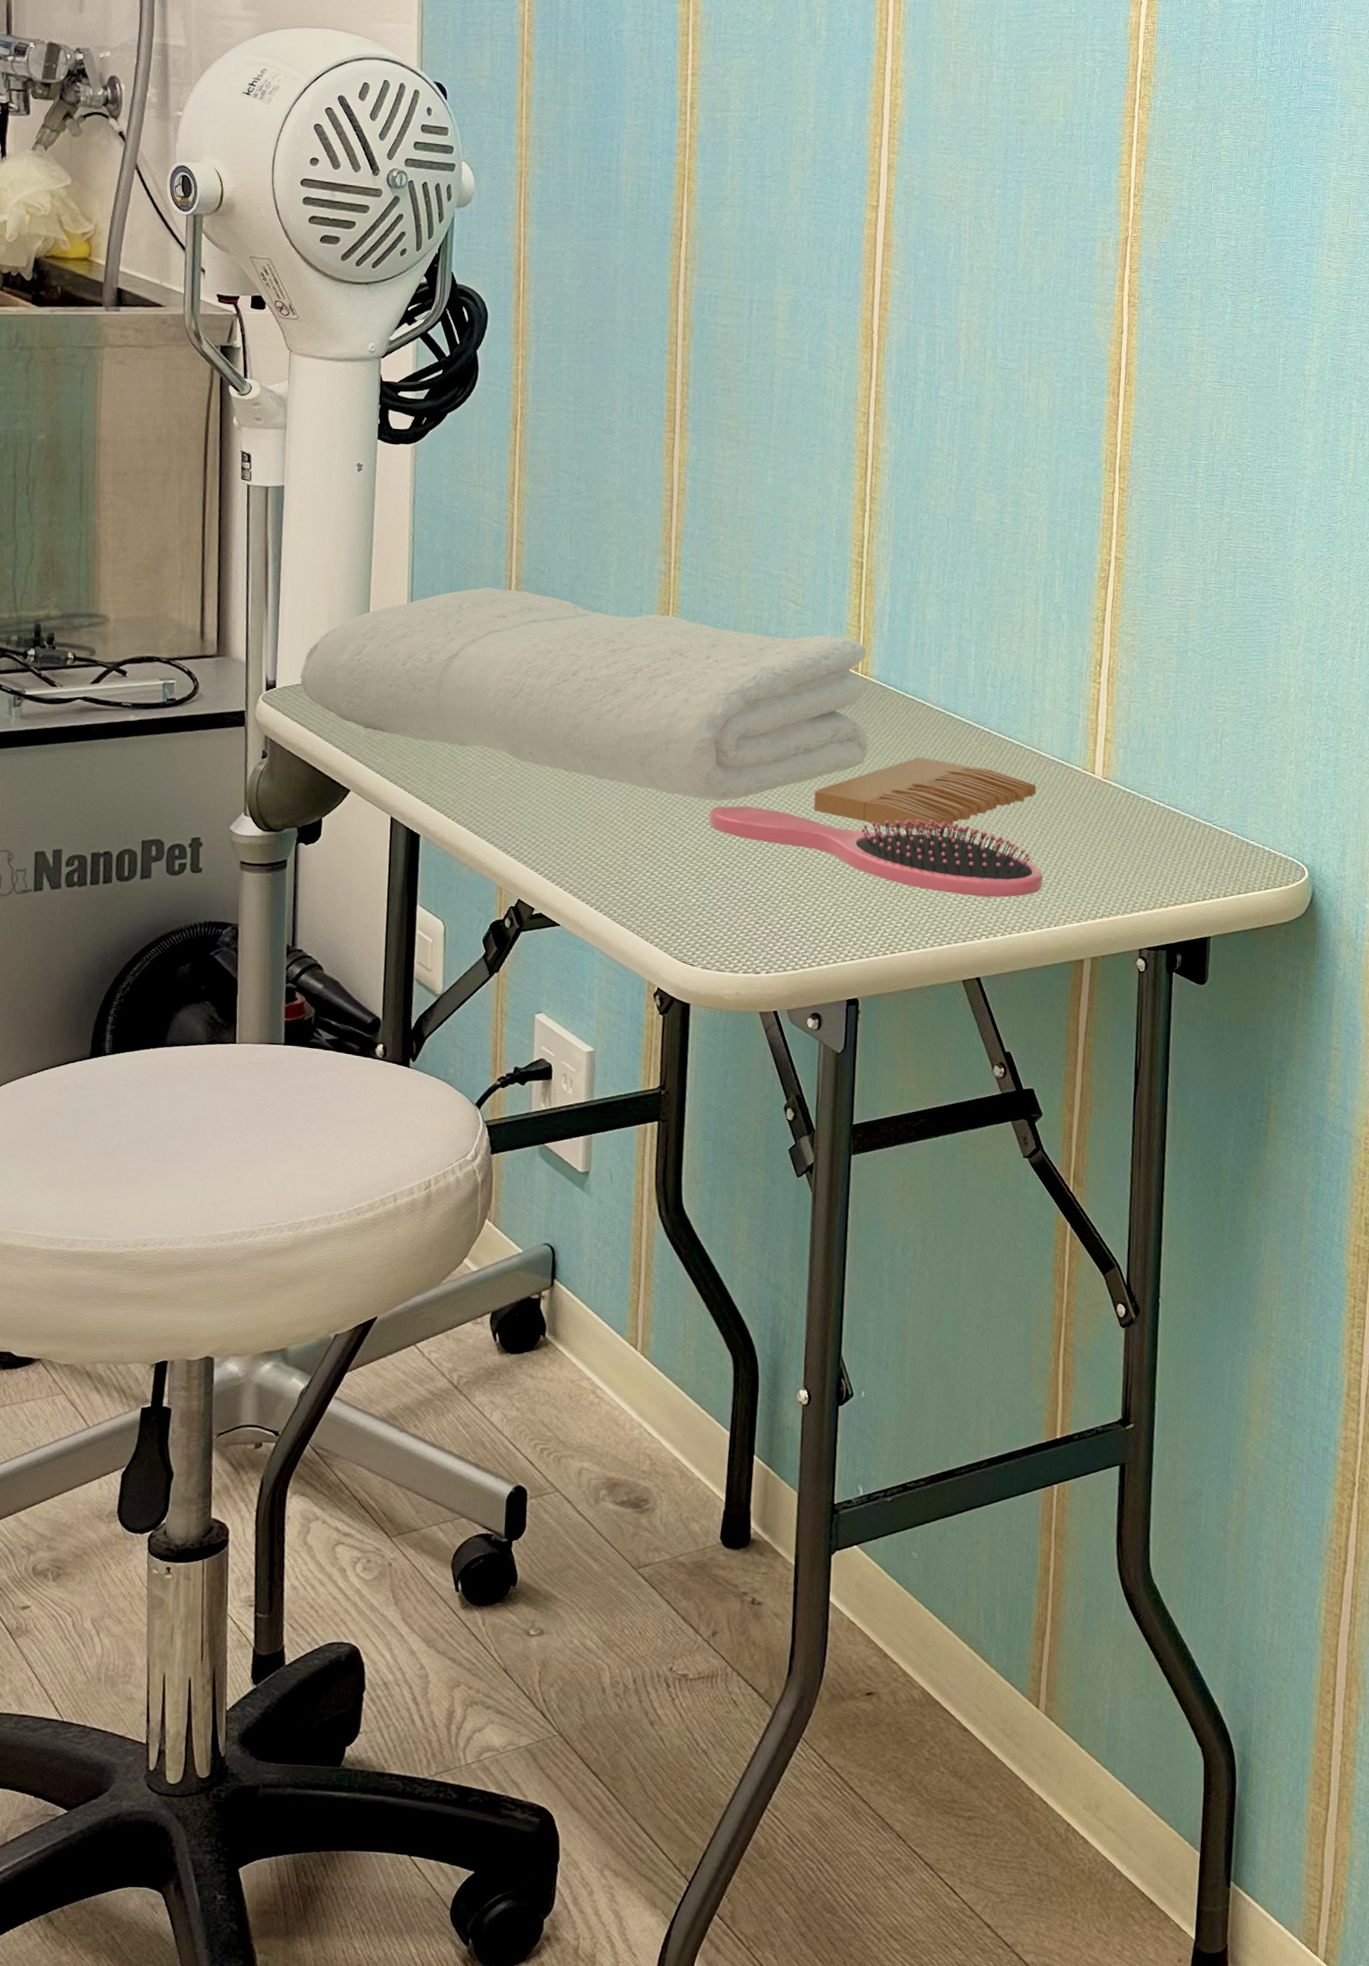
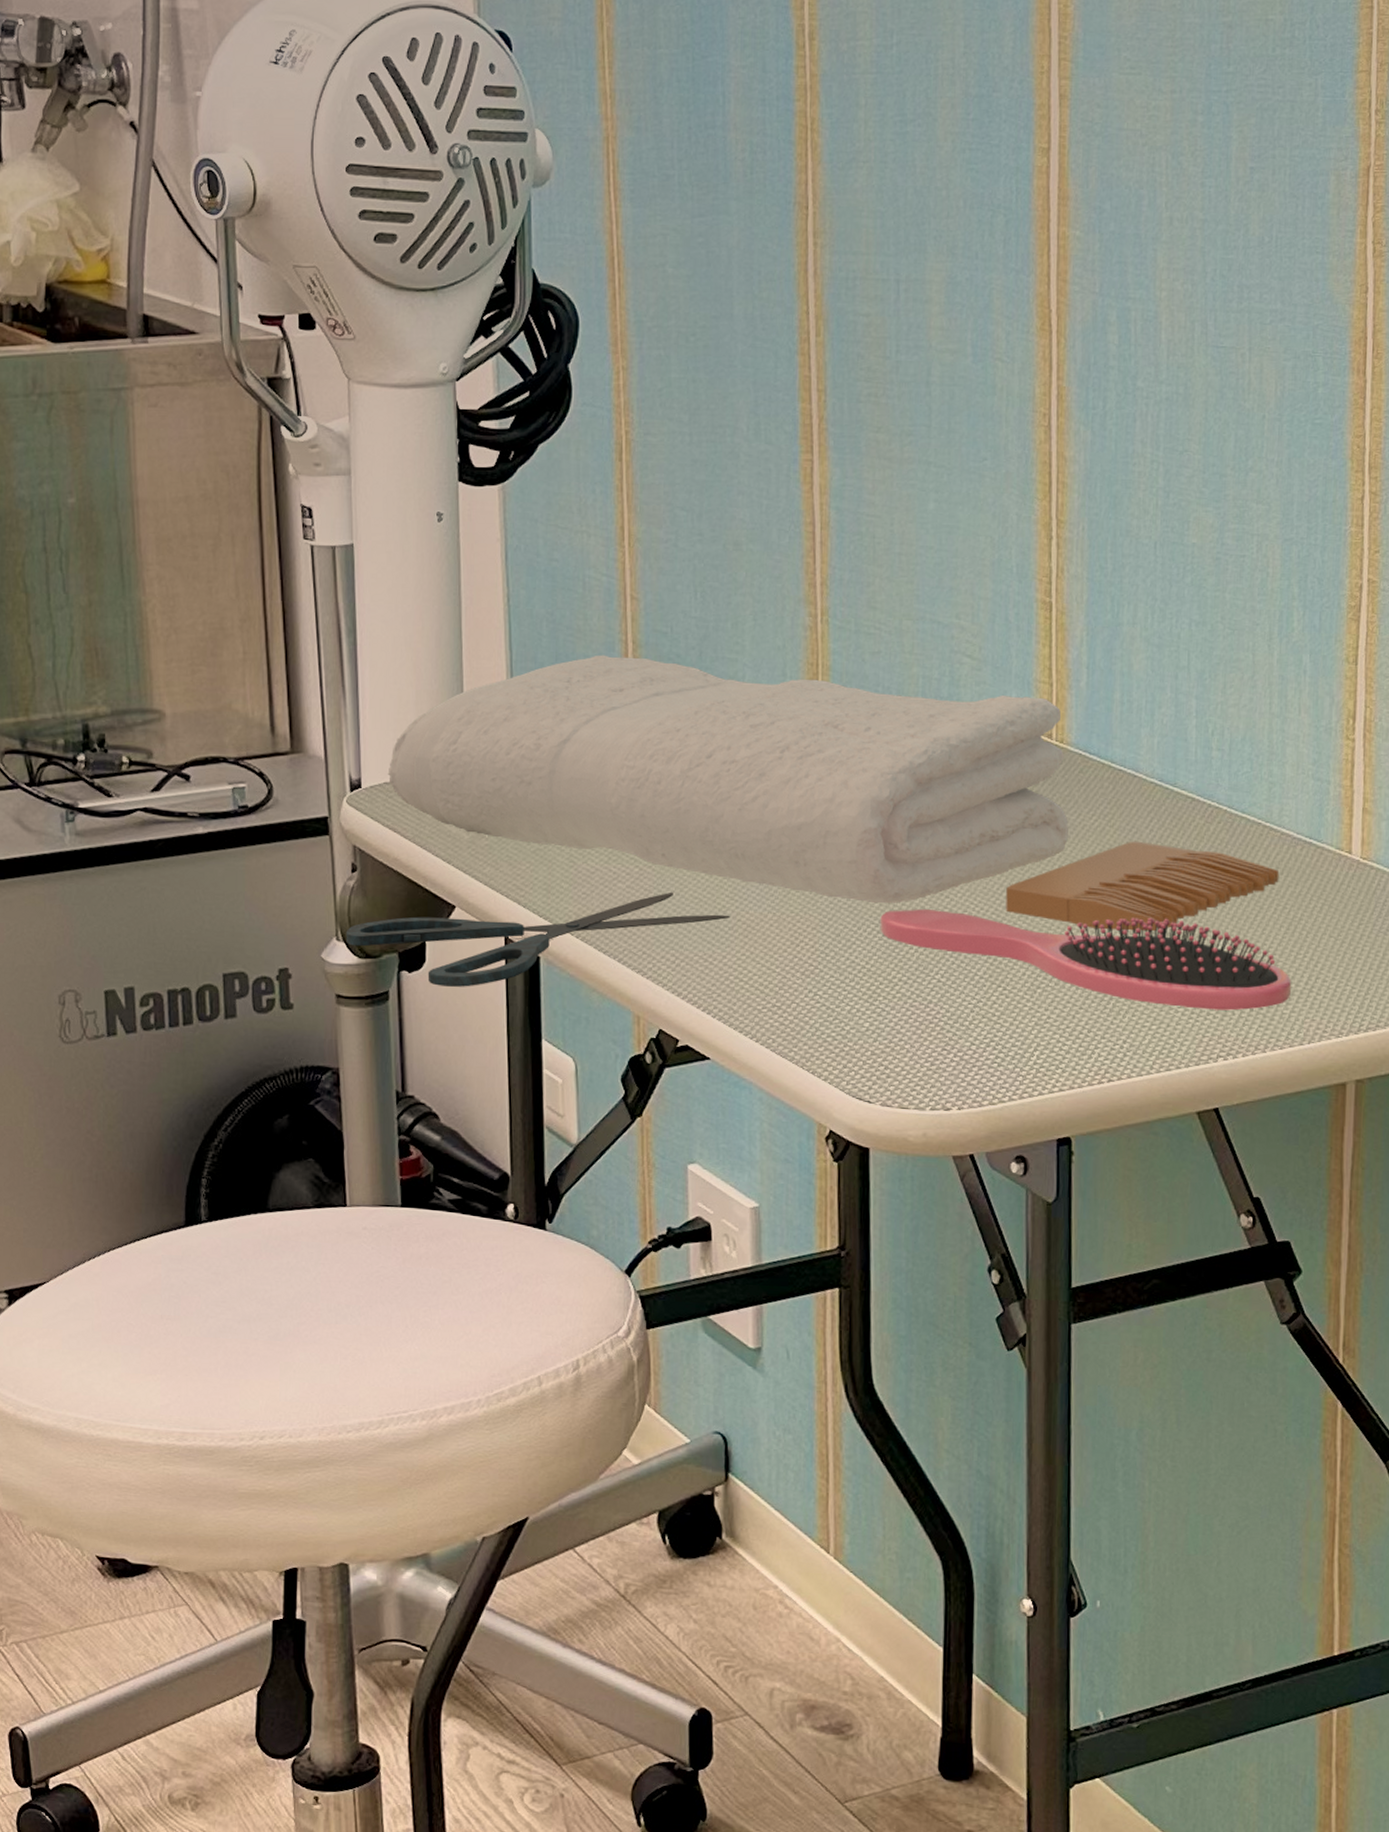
shears: none [252,784,584,859] -> present [345,892,730,987]

